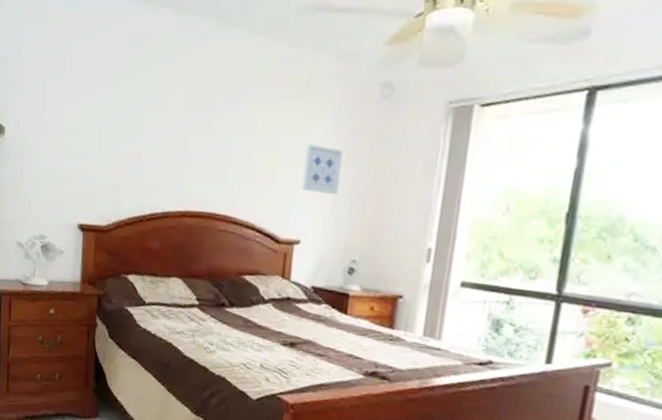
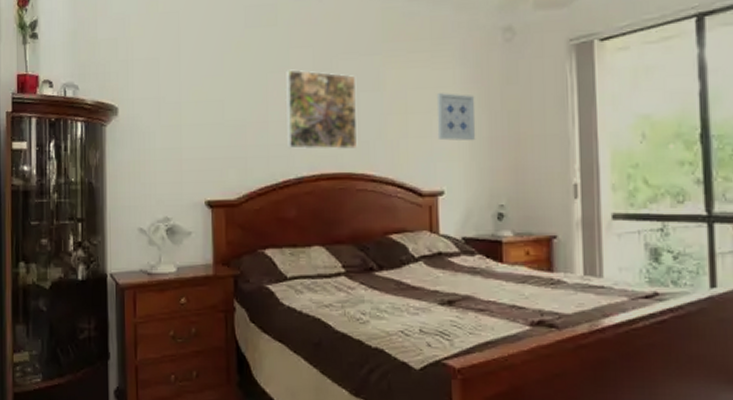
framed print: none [157,106,230,190] -> present [285,69,358,150]

